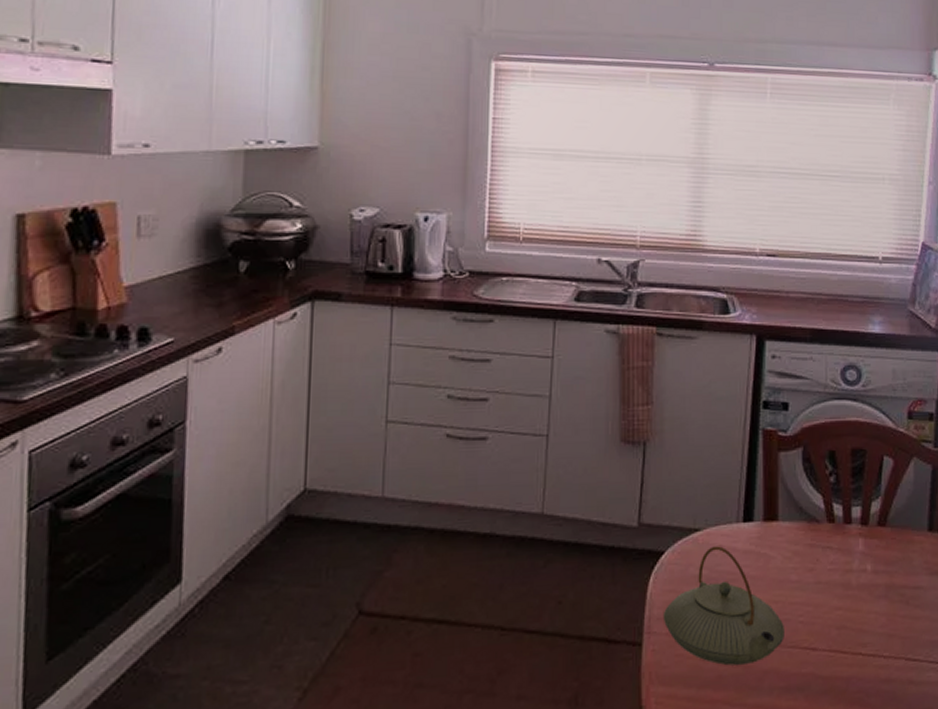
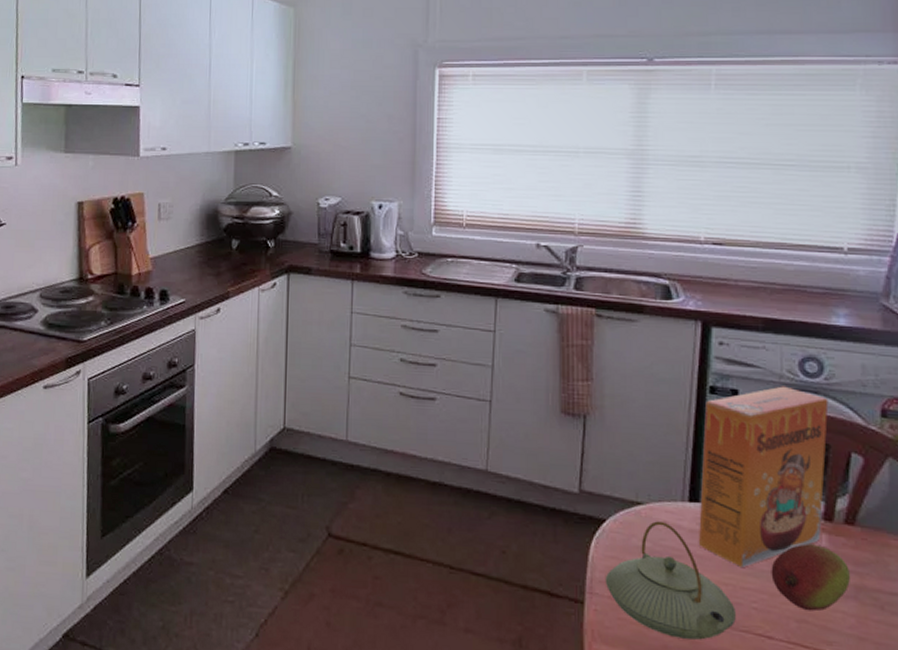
cereal box: none [751,395,865,582] -> present [698,386,829,567]
fruit: none [815,549,882,617] -> present [771,543,850,612]

